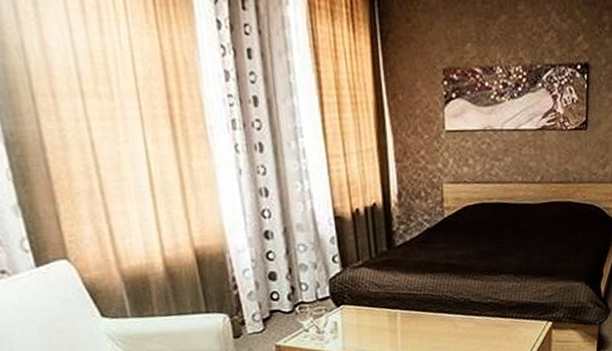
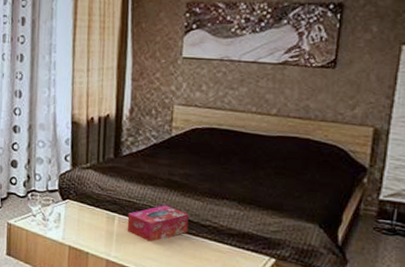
tissue box: none [410,290,471,331] -> present [127,205,189,242]

